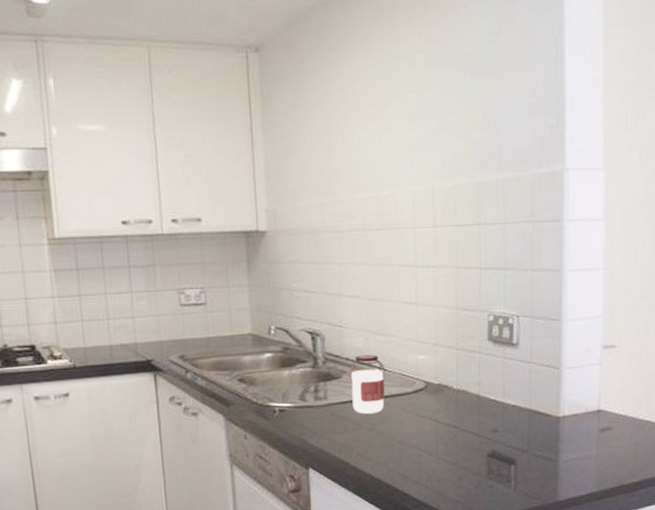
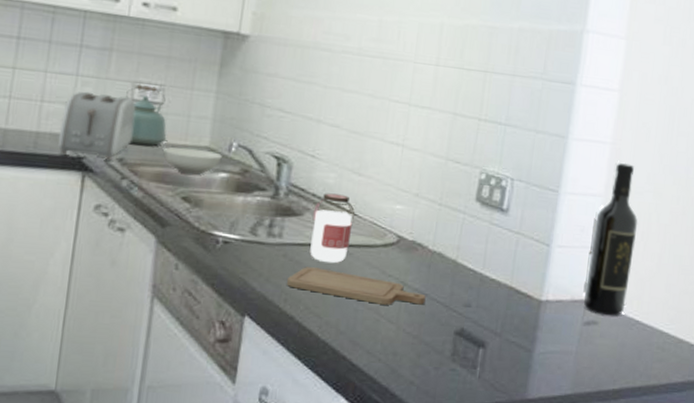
toaster: none [127,302,188,362] -> present [57,91,135,161]
kettle: none [174,290,216,343] -> present [126,84,167,146]
bowl: none [215,336,264,359] -> present [163,147,222,175]
chopping board: none [337,419,458,442] -> present [286,267,426,305]
wine bottle: none [596,283,637,421] -> present [583,162,638,315]

